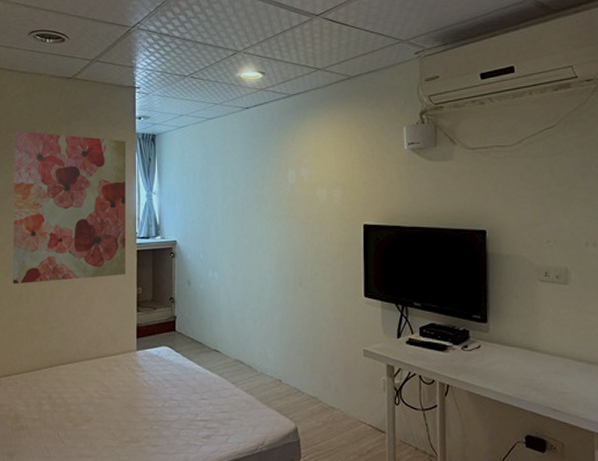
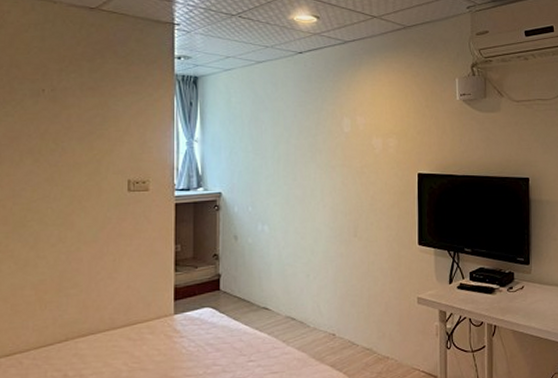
wall art: present [13,131,126,285] -> none [16,66,162,247]

